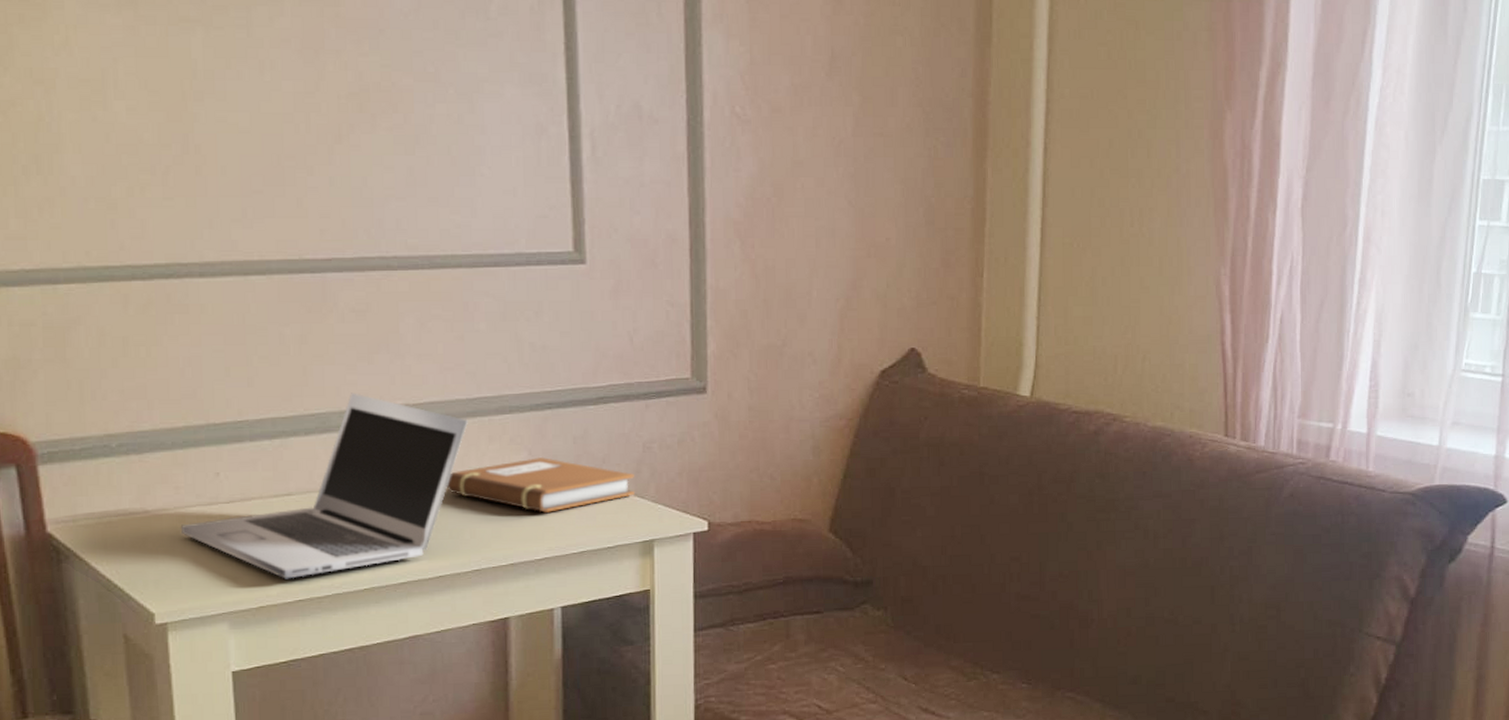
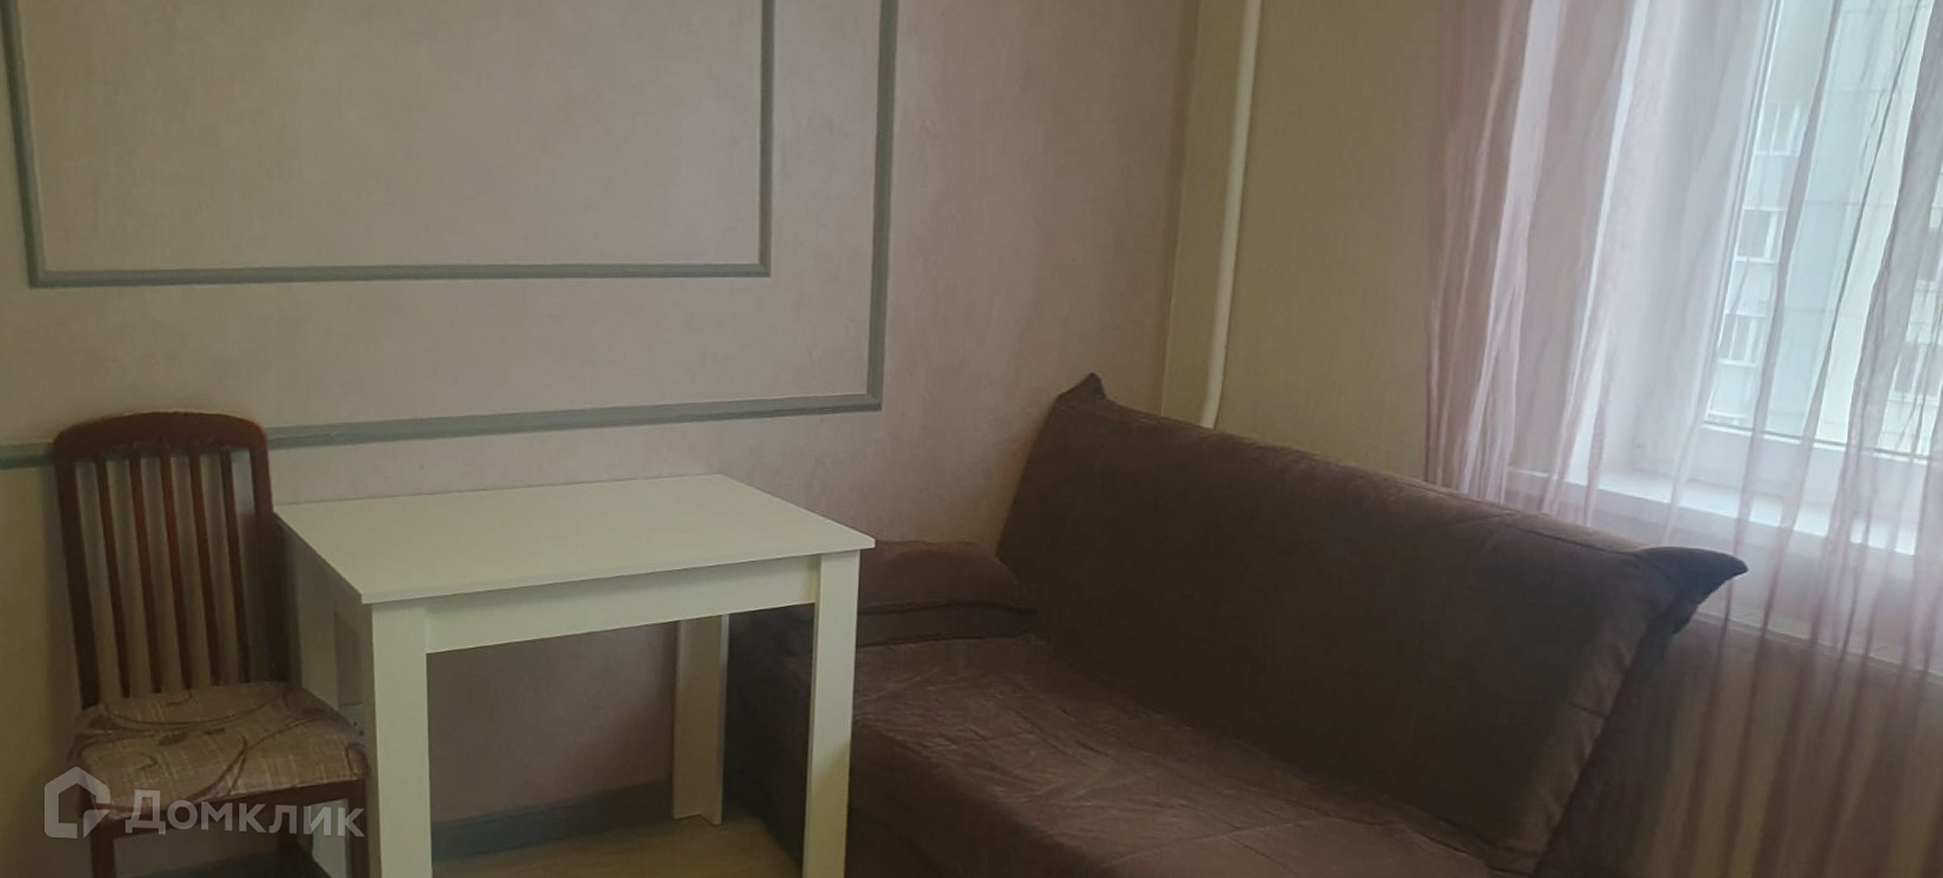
laptop: present [181,392,468,579] -> none [388,395,651,570]
notebook: present [447,457,635,513] -> none [628,466,806,521]

